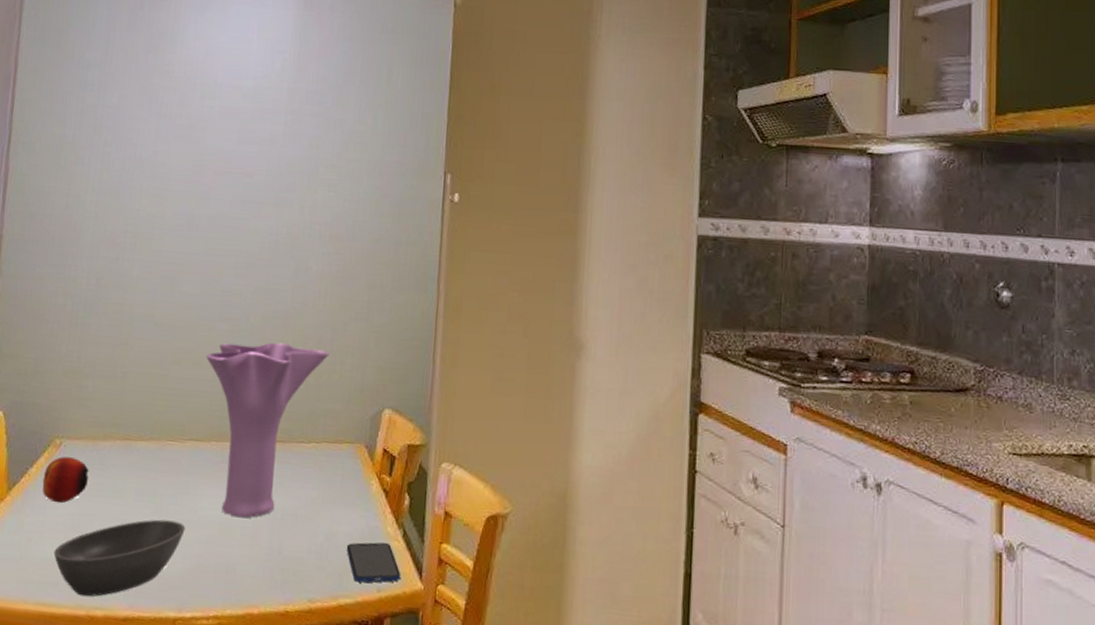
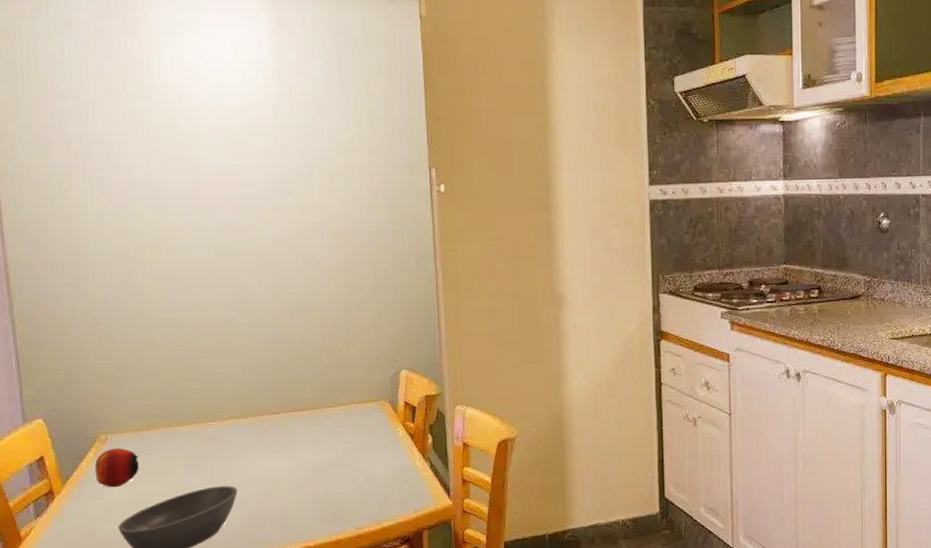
vase: present [206,342,330,519] -> none [233,327,346,475]
smartphone: present [346,542,401,583] -> none [383,474,433,508]

